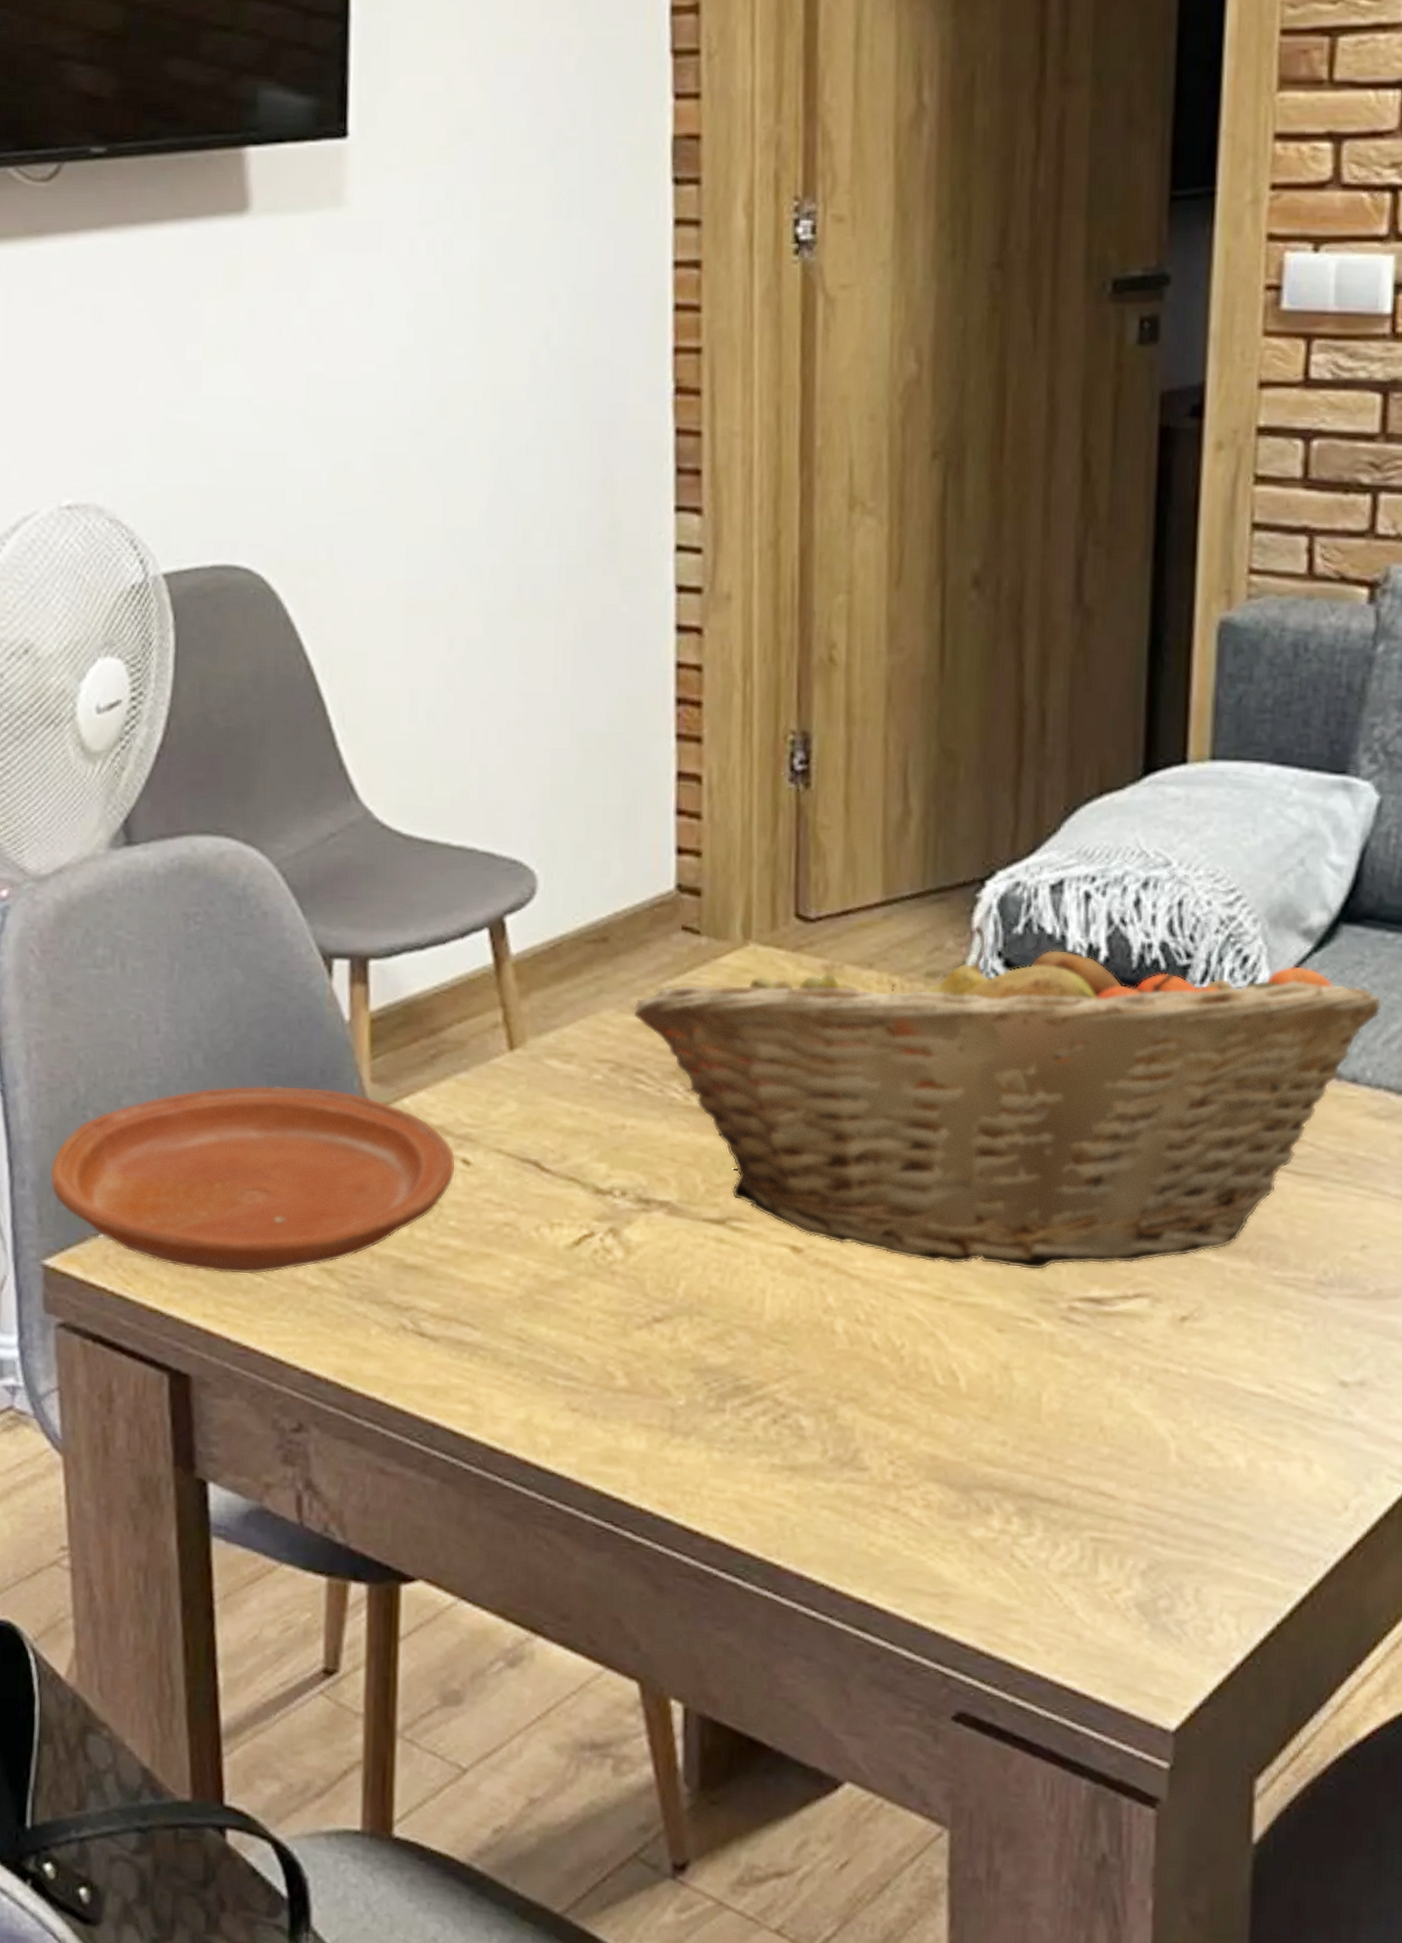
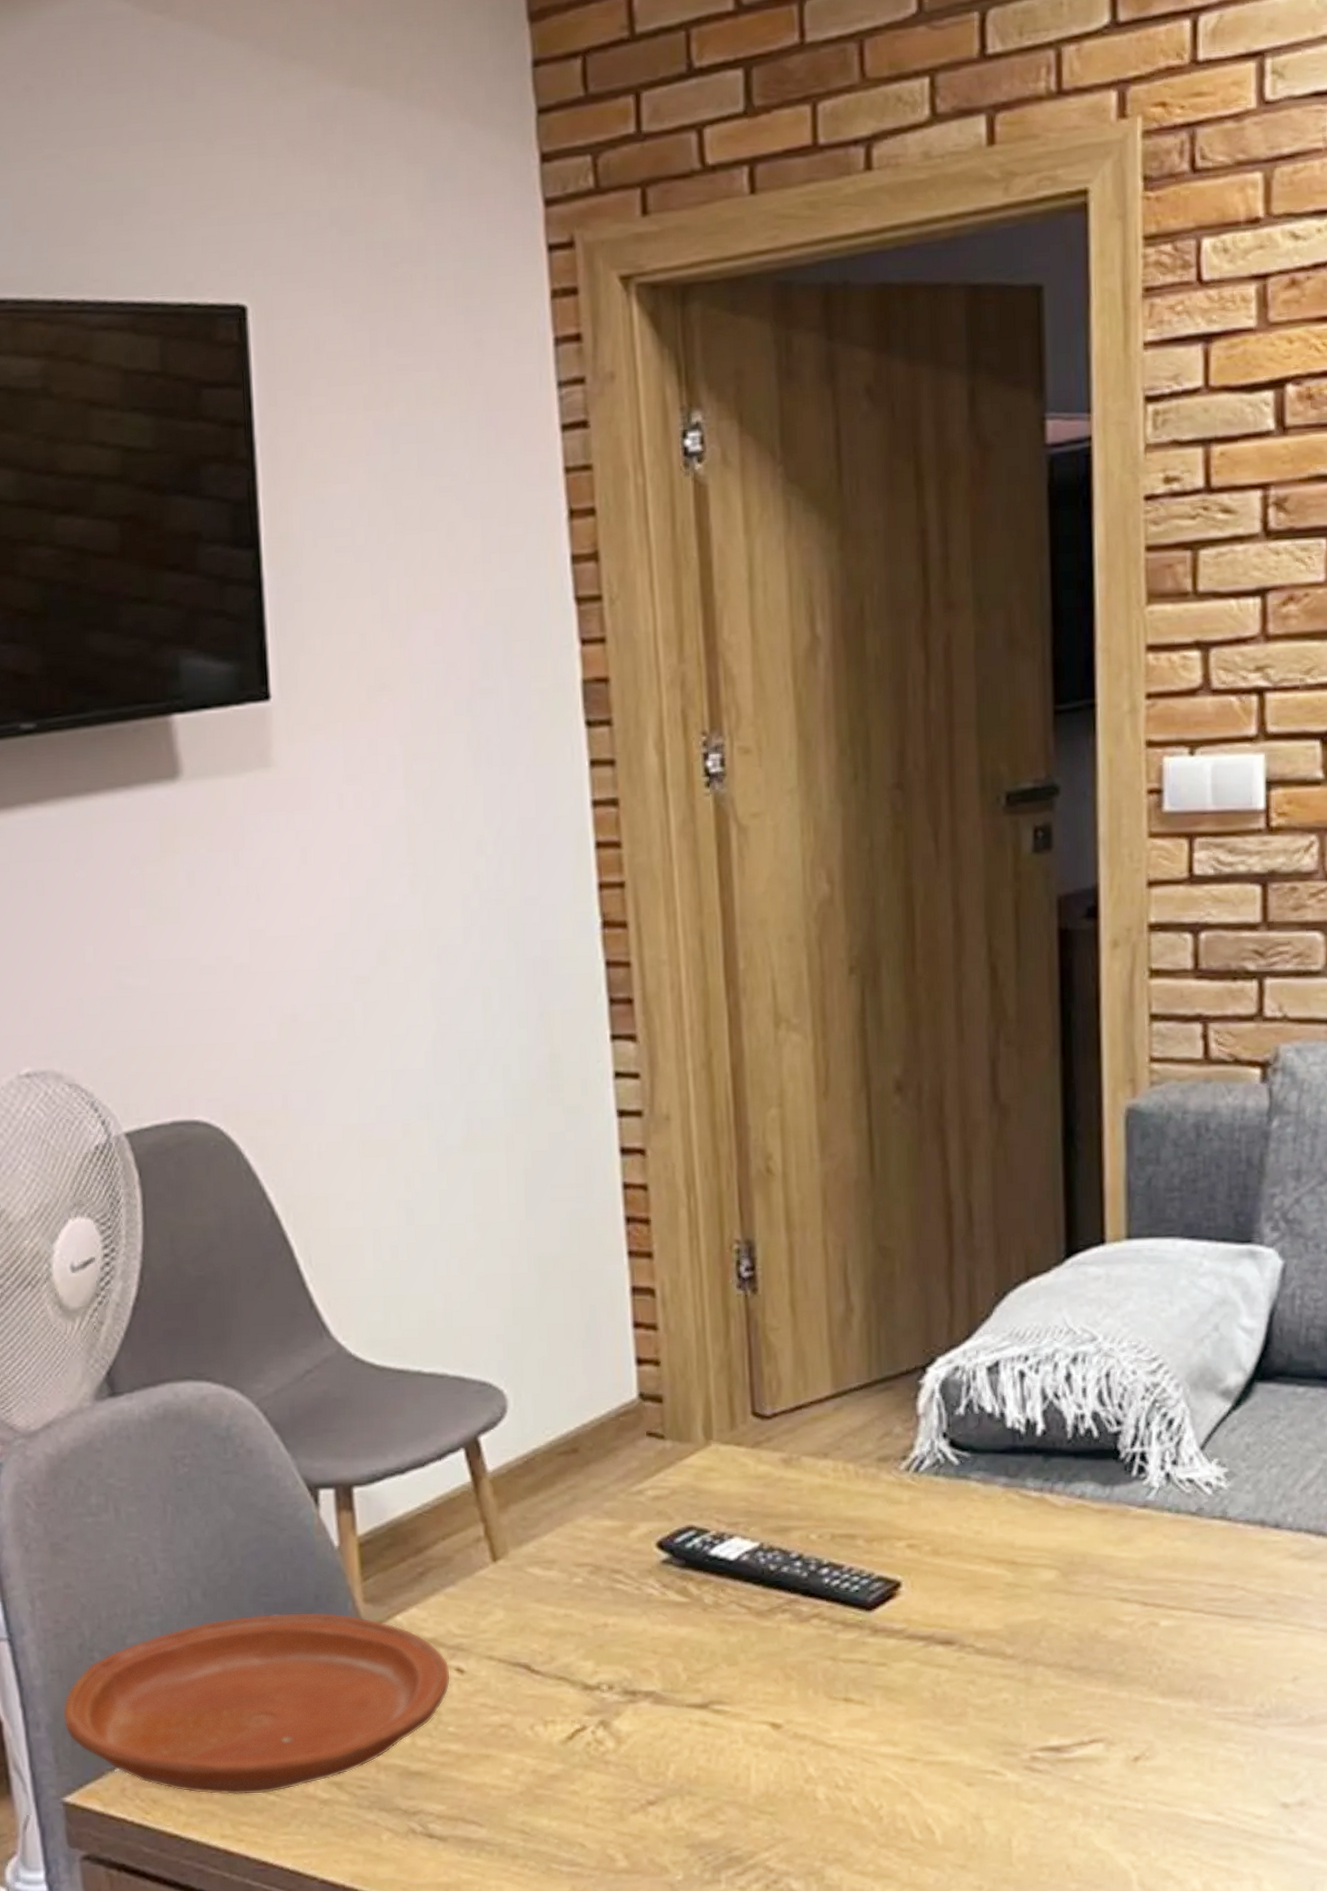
fruit basket: present [633,924,1382,1271] -> none [607,1409,1297,1727]

